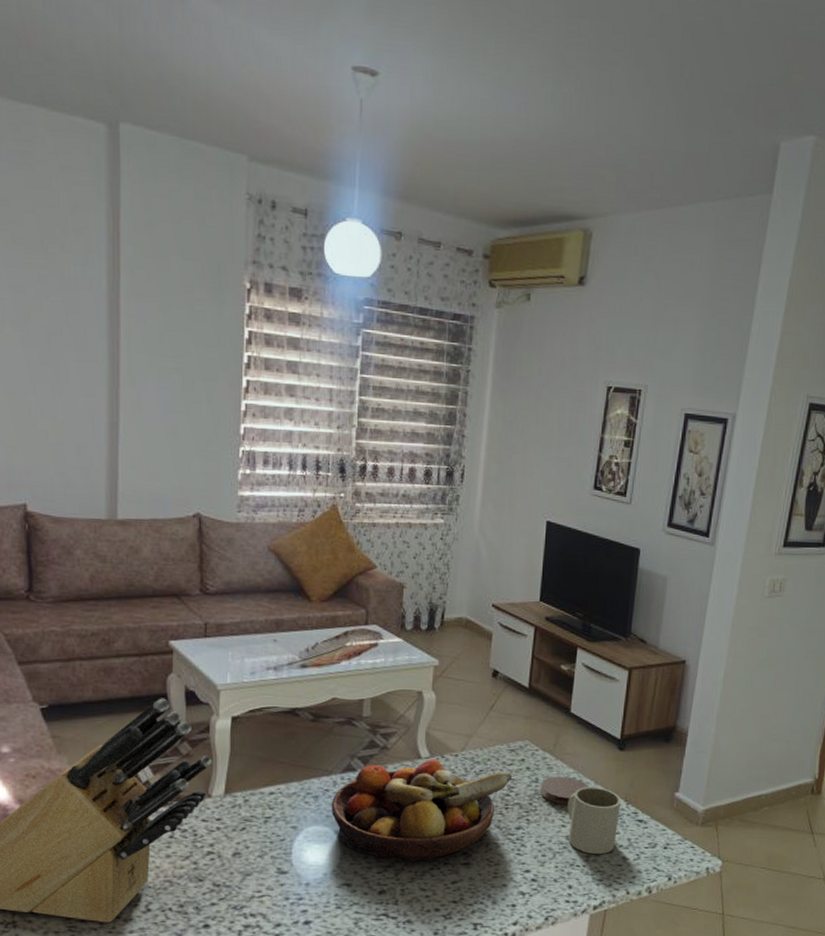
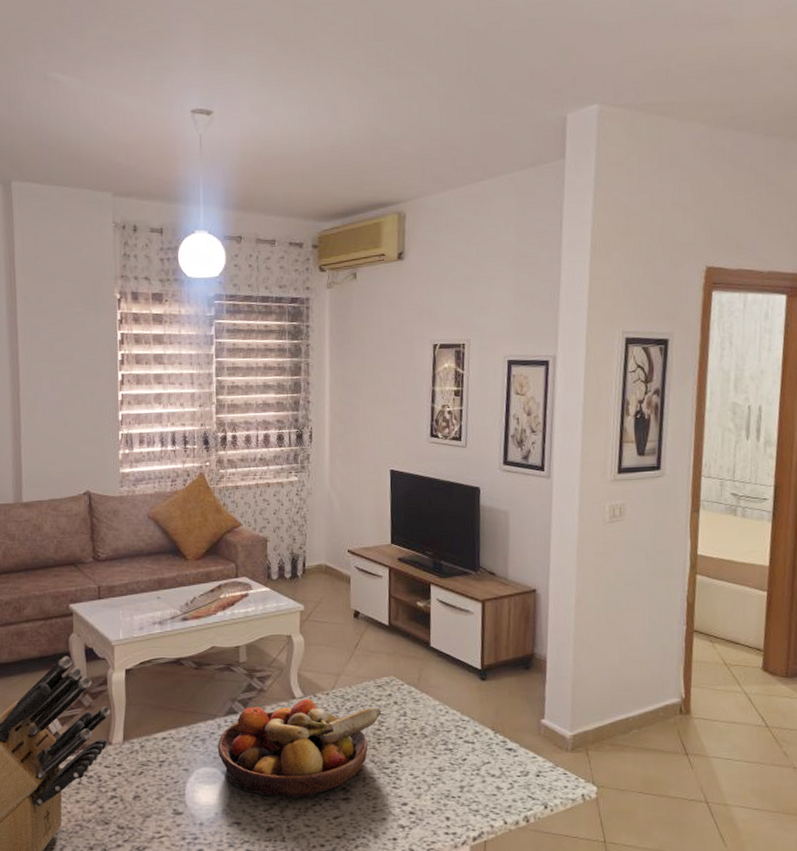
coaster: present [539,776,589,805] -> none [408,708,456,737]
mug: present [567,786,622,855] -> none [436,717,489,785]

